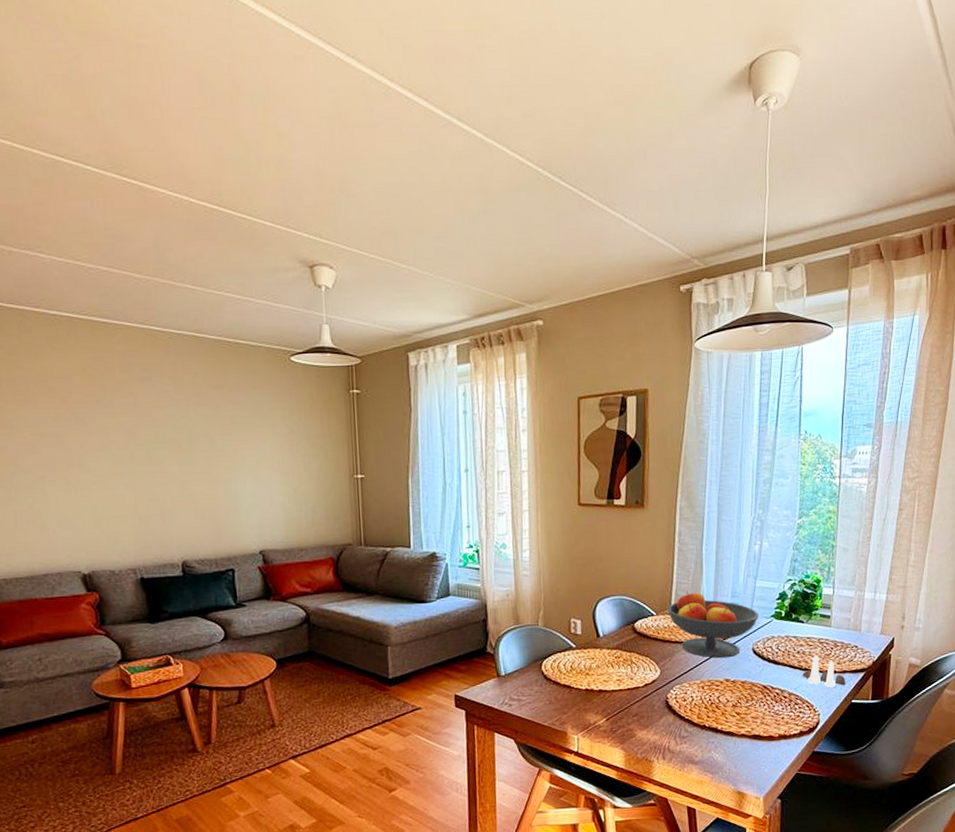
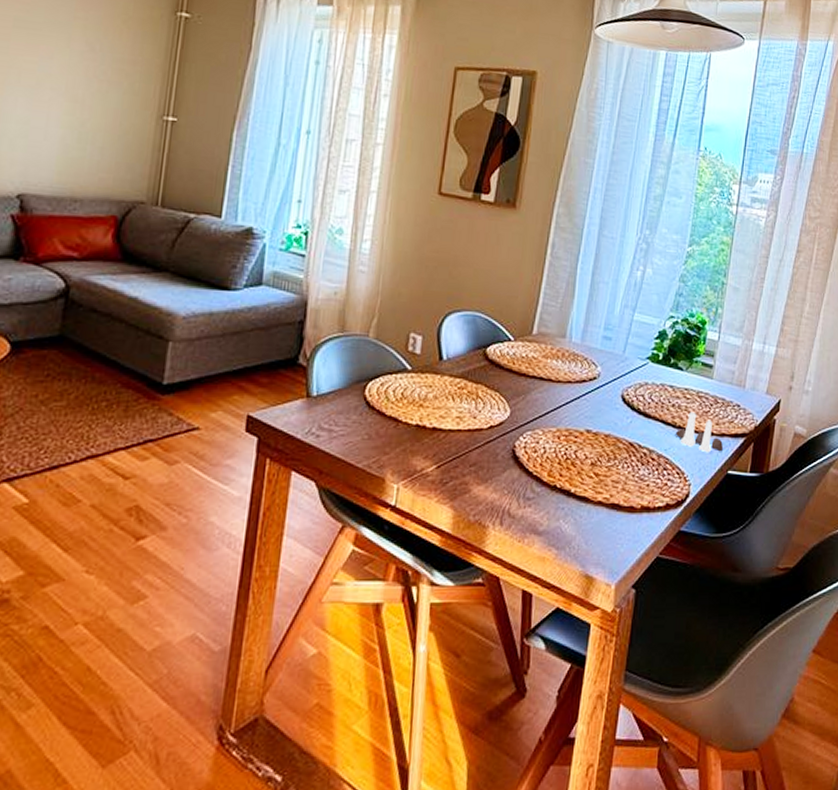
fruit bowl: present [666,591,760,659] -> none [527,315,634,404]

